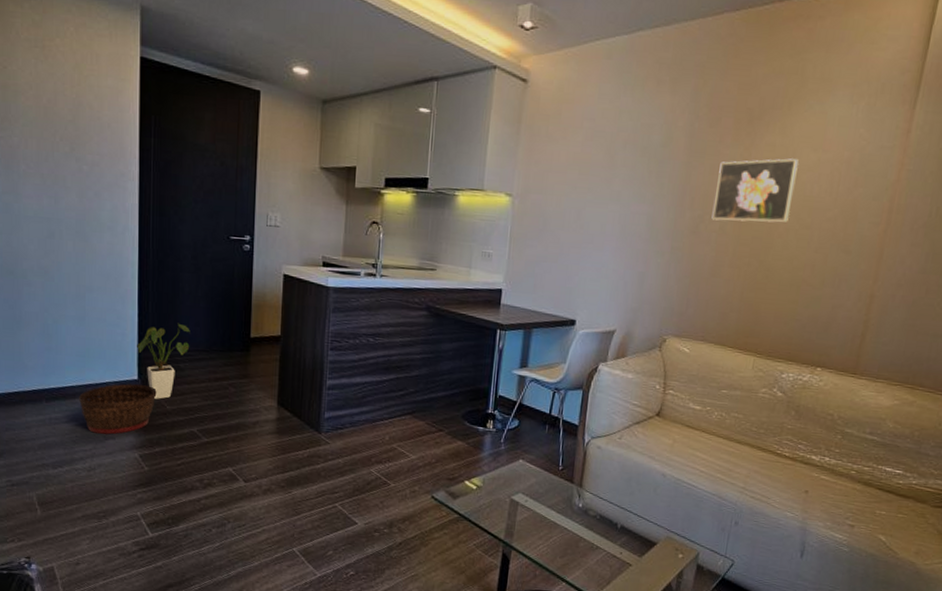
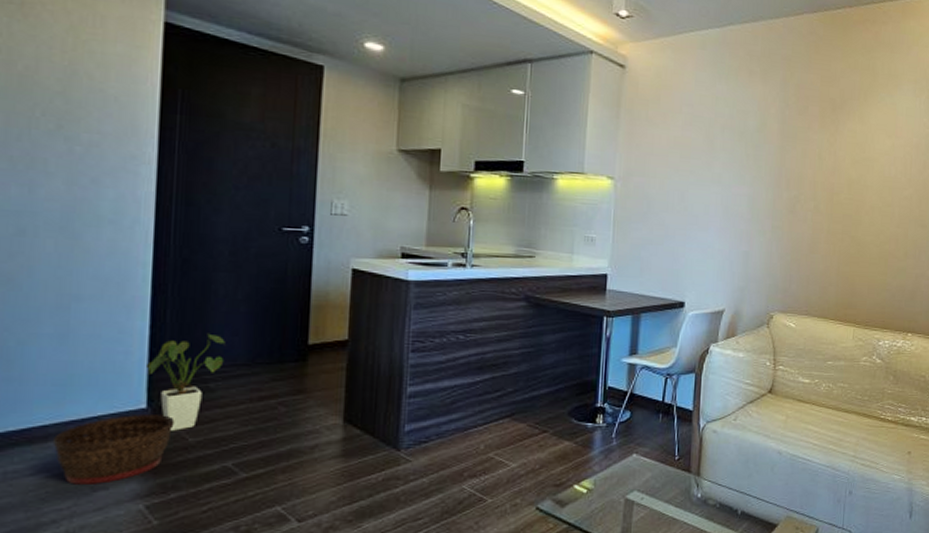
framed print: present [711,158,799,223] -> none [806,143,877,202]

